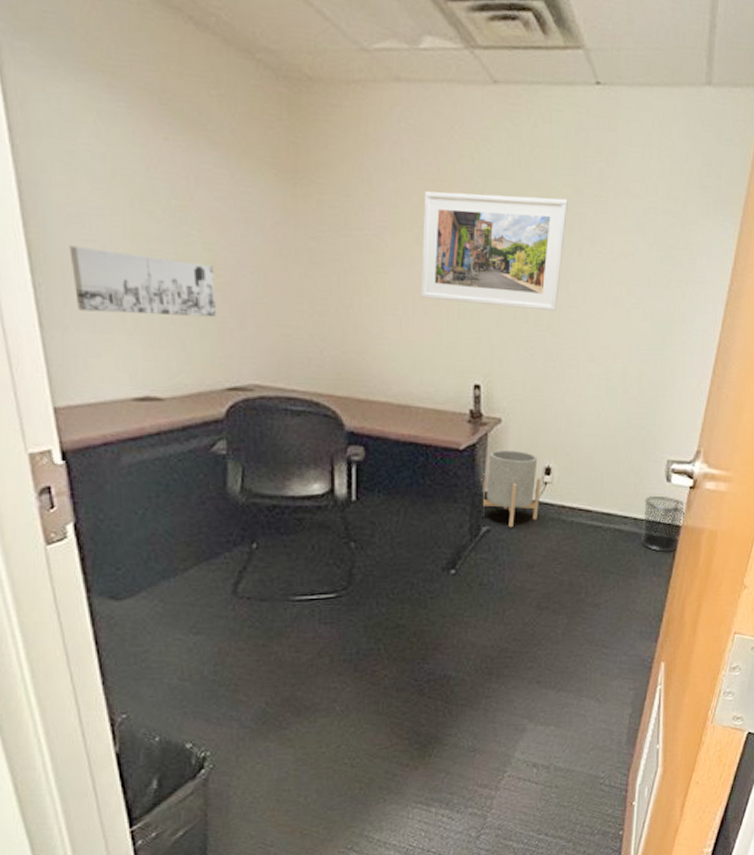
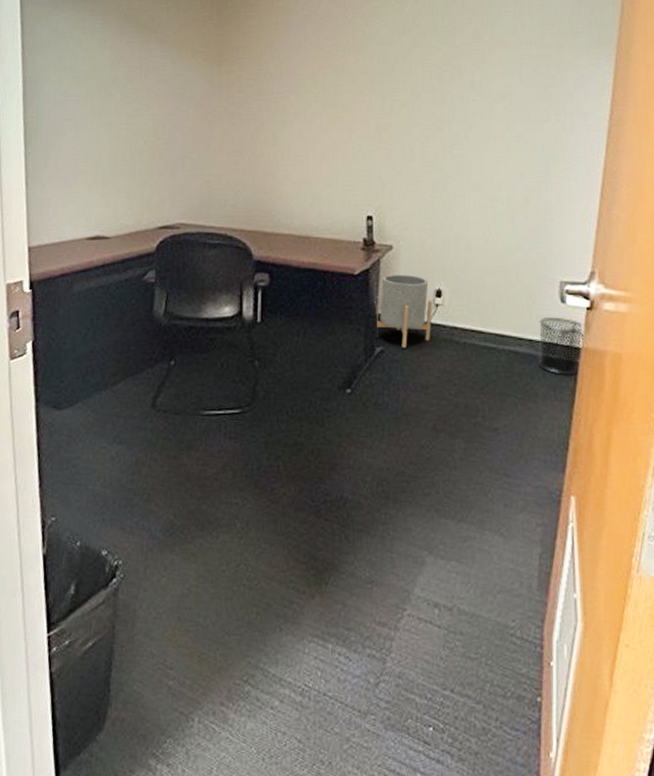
wall art: present [69,245,217,318] -> none [52,124,155,172]
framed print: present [420,191,568,312] -> none [319,55,448,149]

